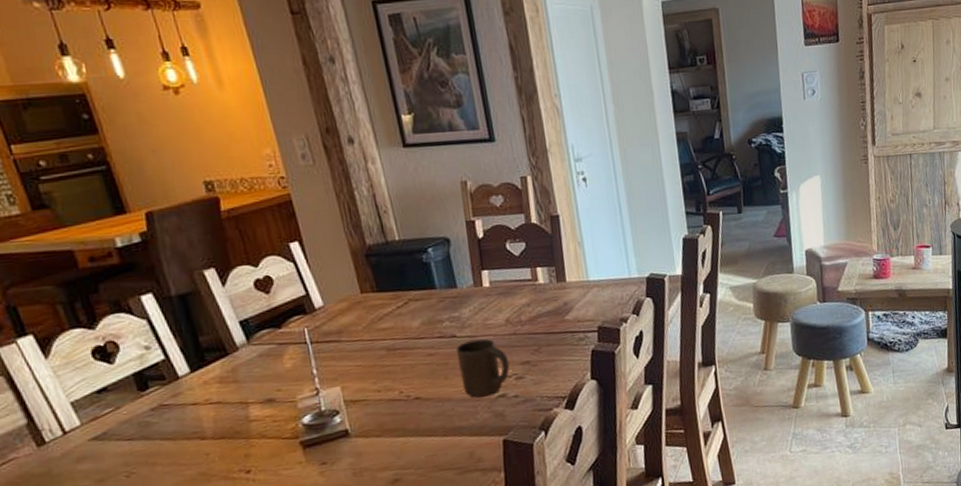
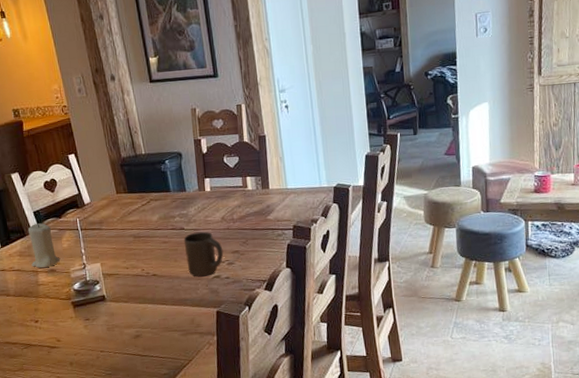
candle: none [231,335,282,399] -> present [27,222,61,269]

